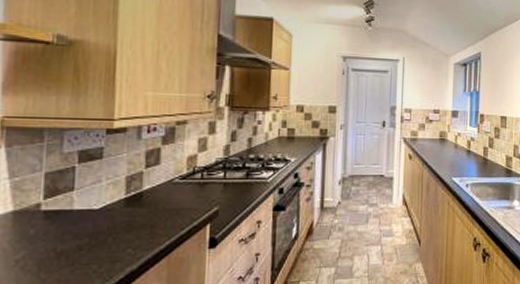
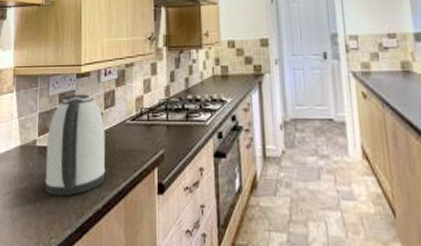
kettle: none [54,152,146,263] -> present [45,94,106,197]

